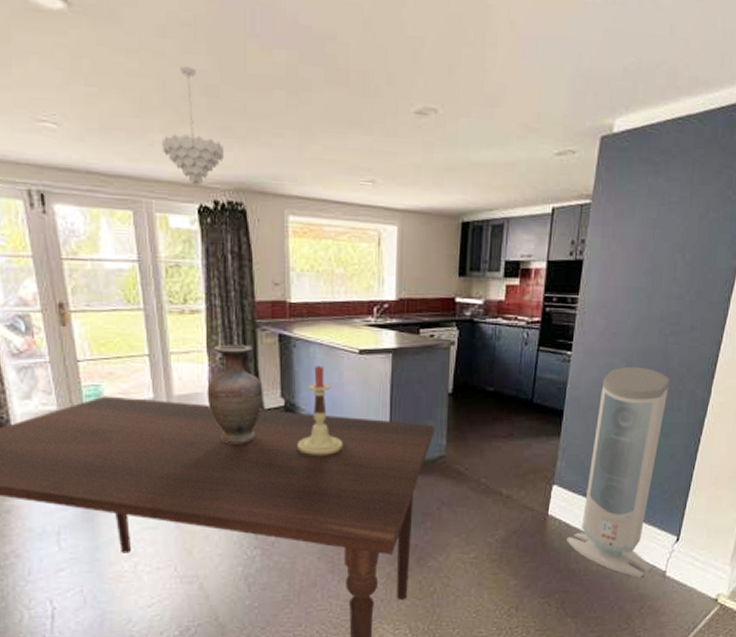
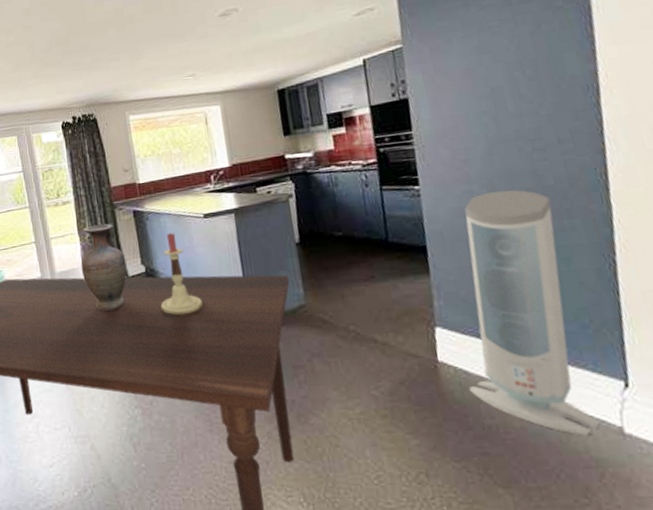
pendant light: present [162,66,224,186] -> none [33,29,76,109]

